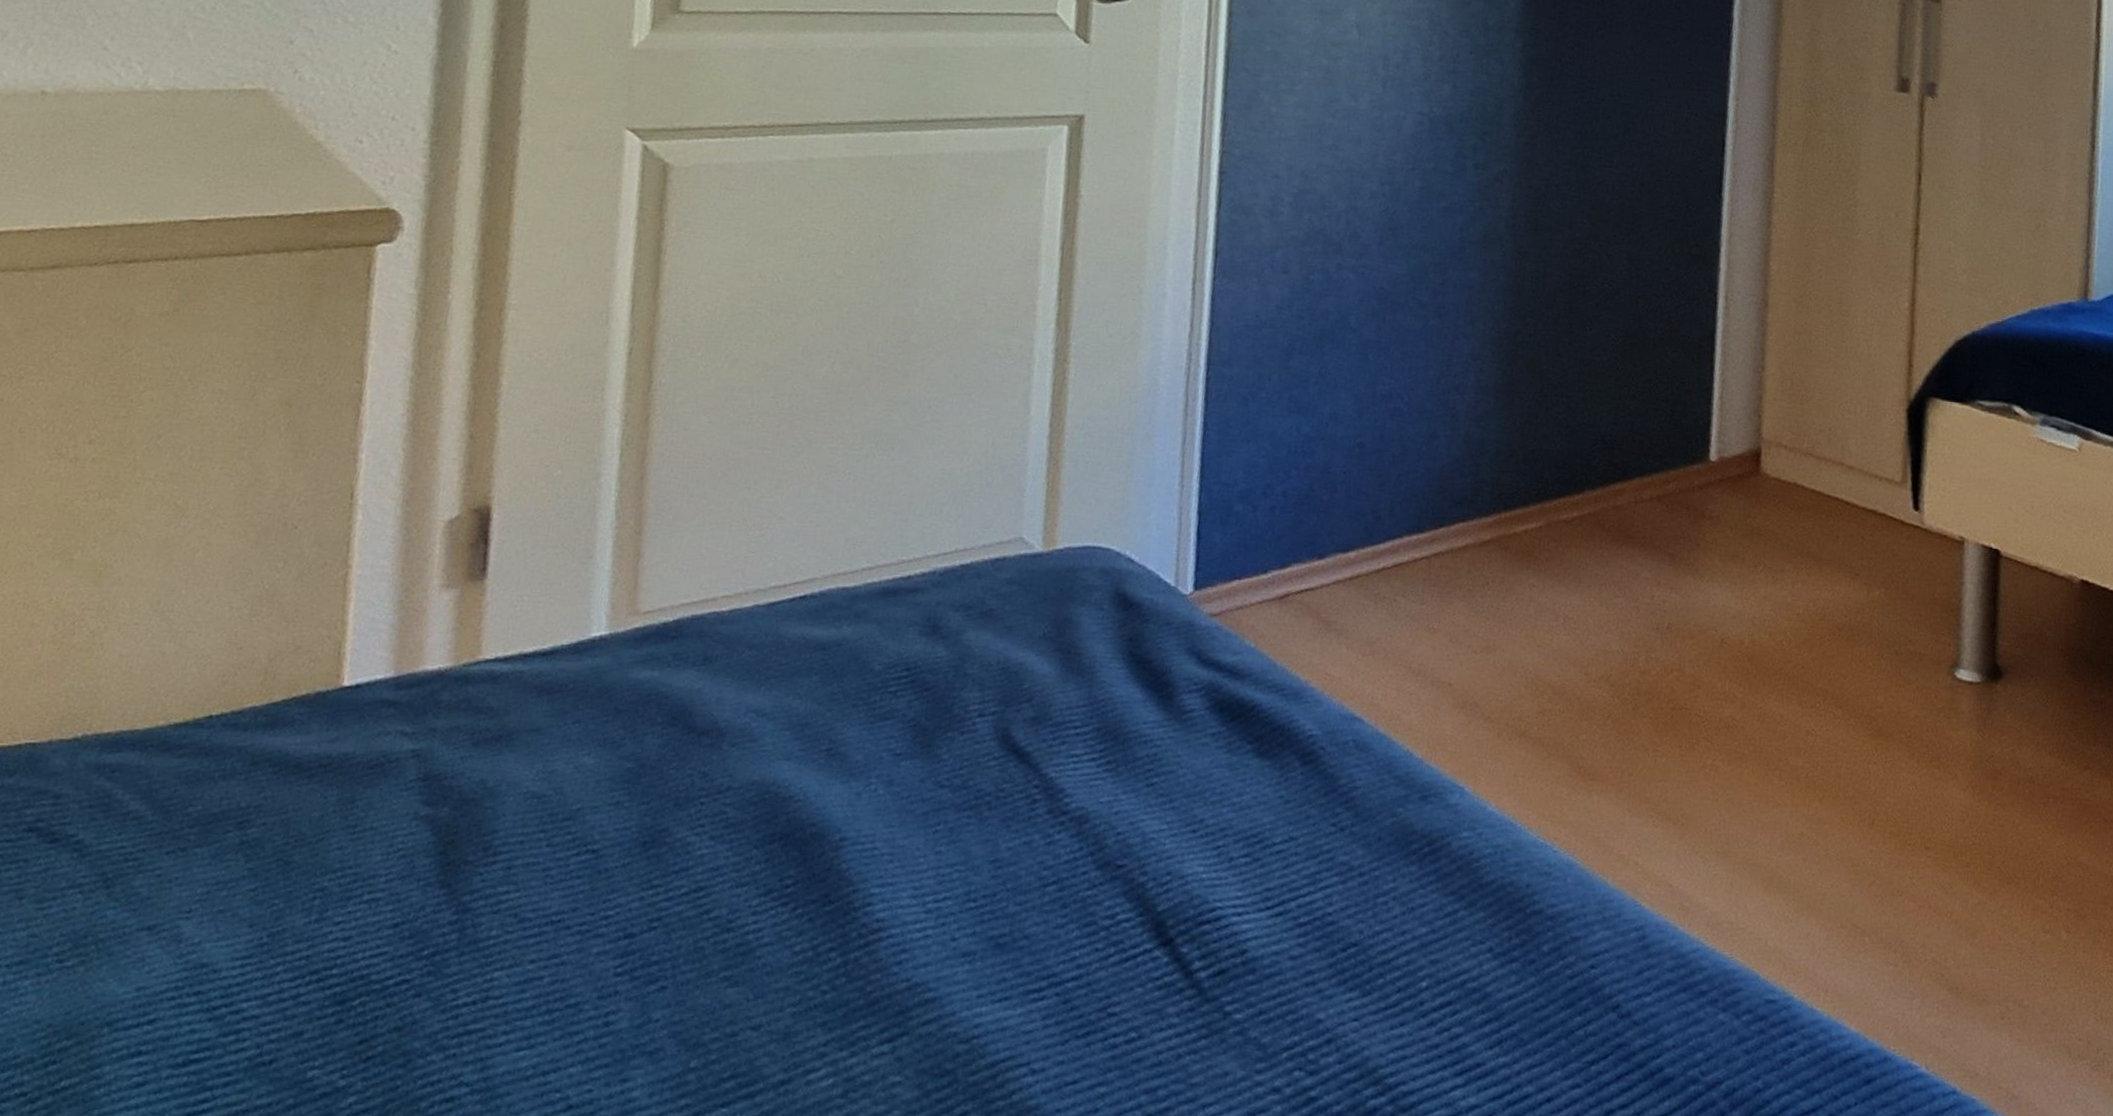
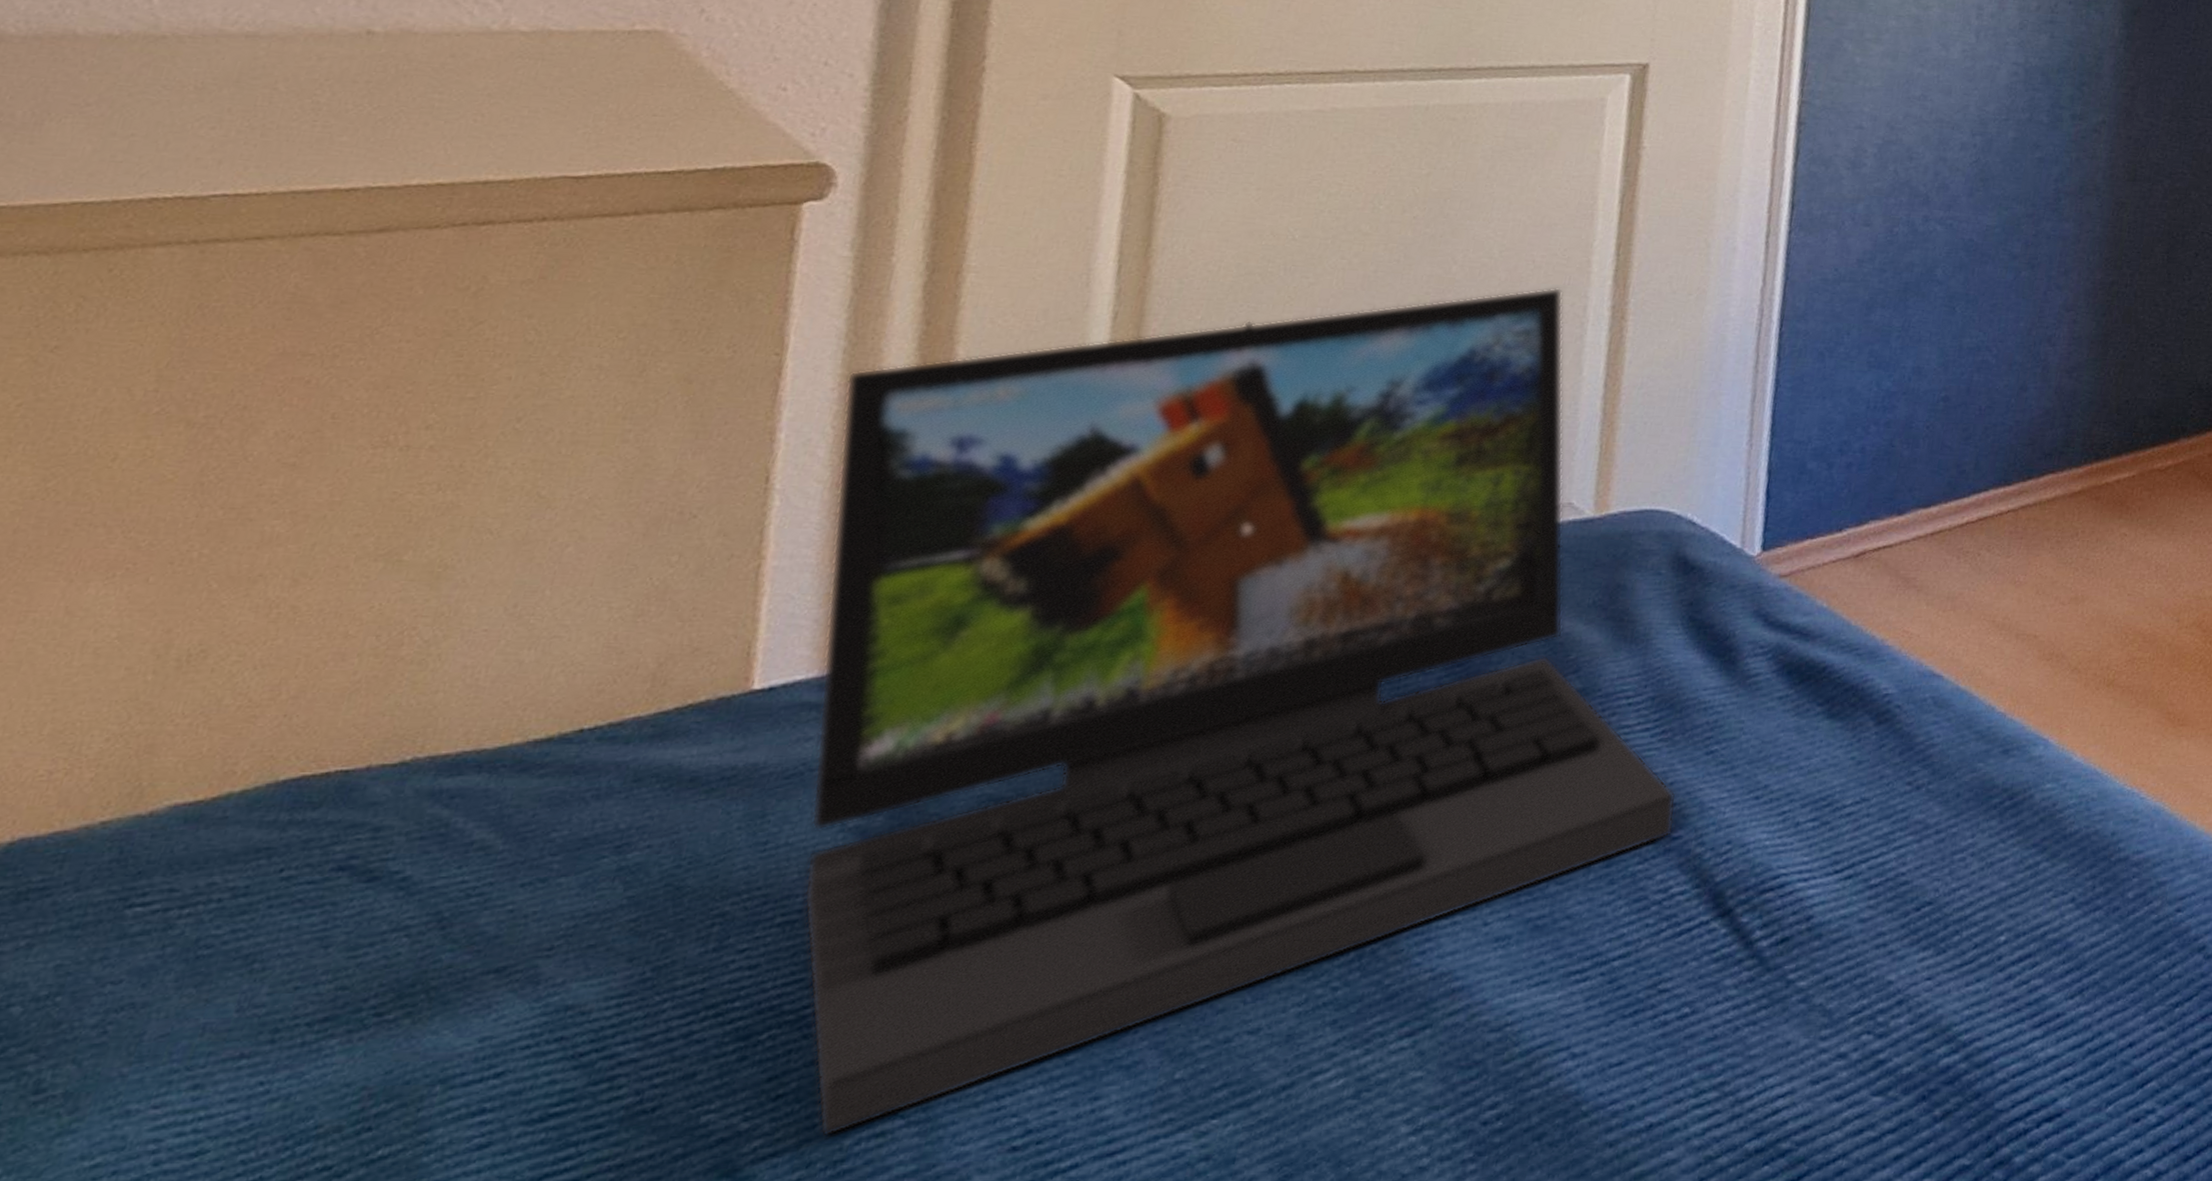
laptop: none [385,330,1122,1098] -> present [803,287,1677,1137]

